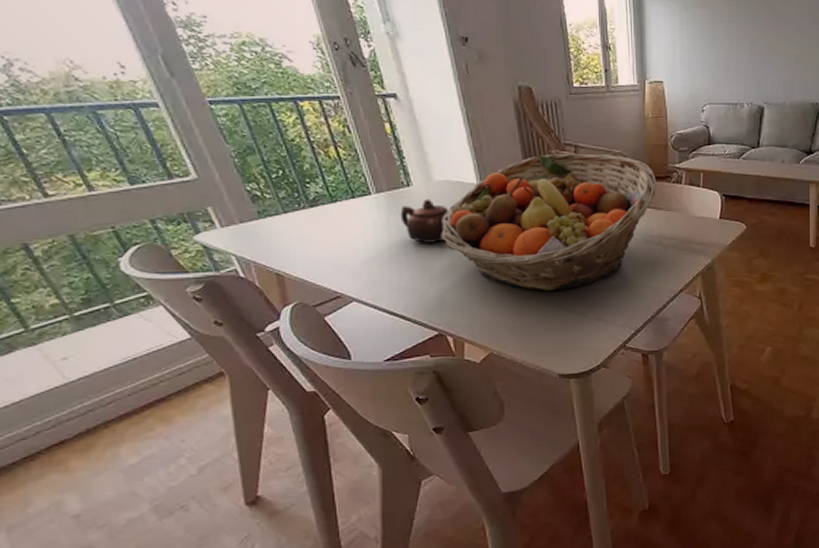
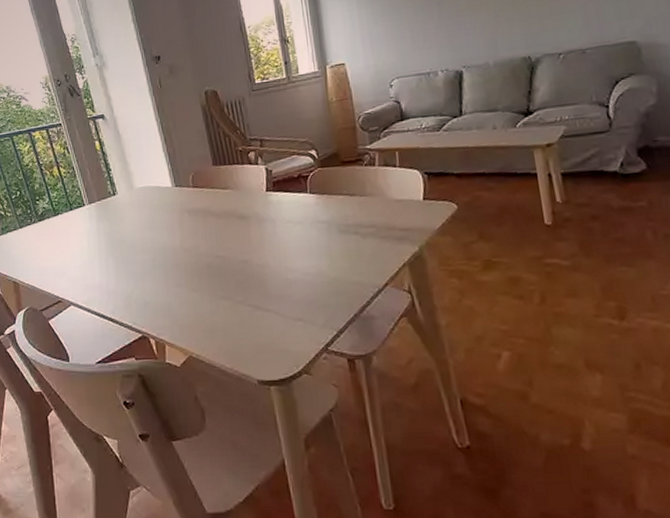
teapot: present [400,199,449,243] -> none [108,205,149,247]
fruit basket: present [441,153,657,291] -> none [142,144,348,290]

